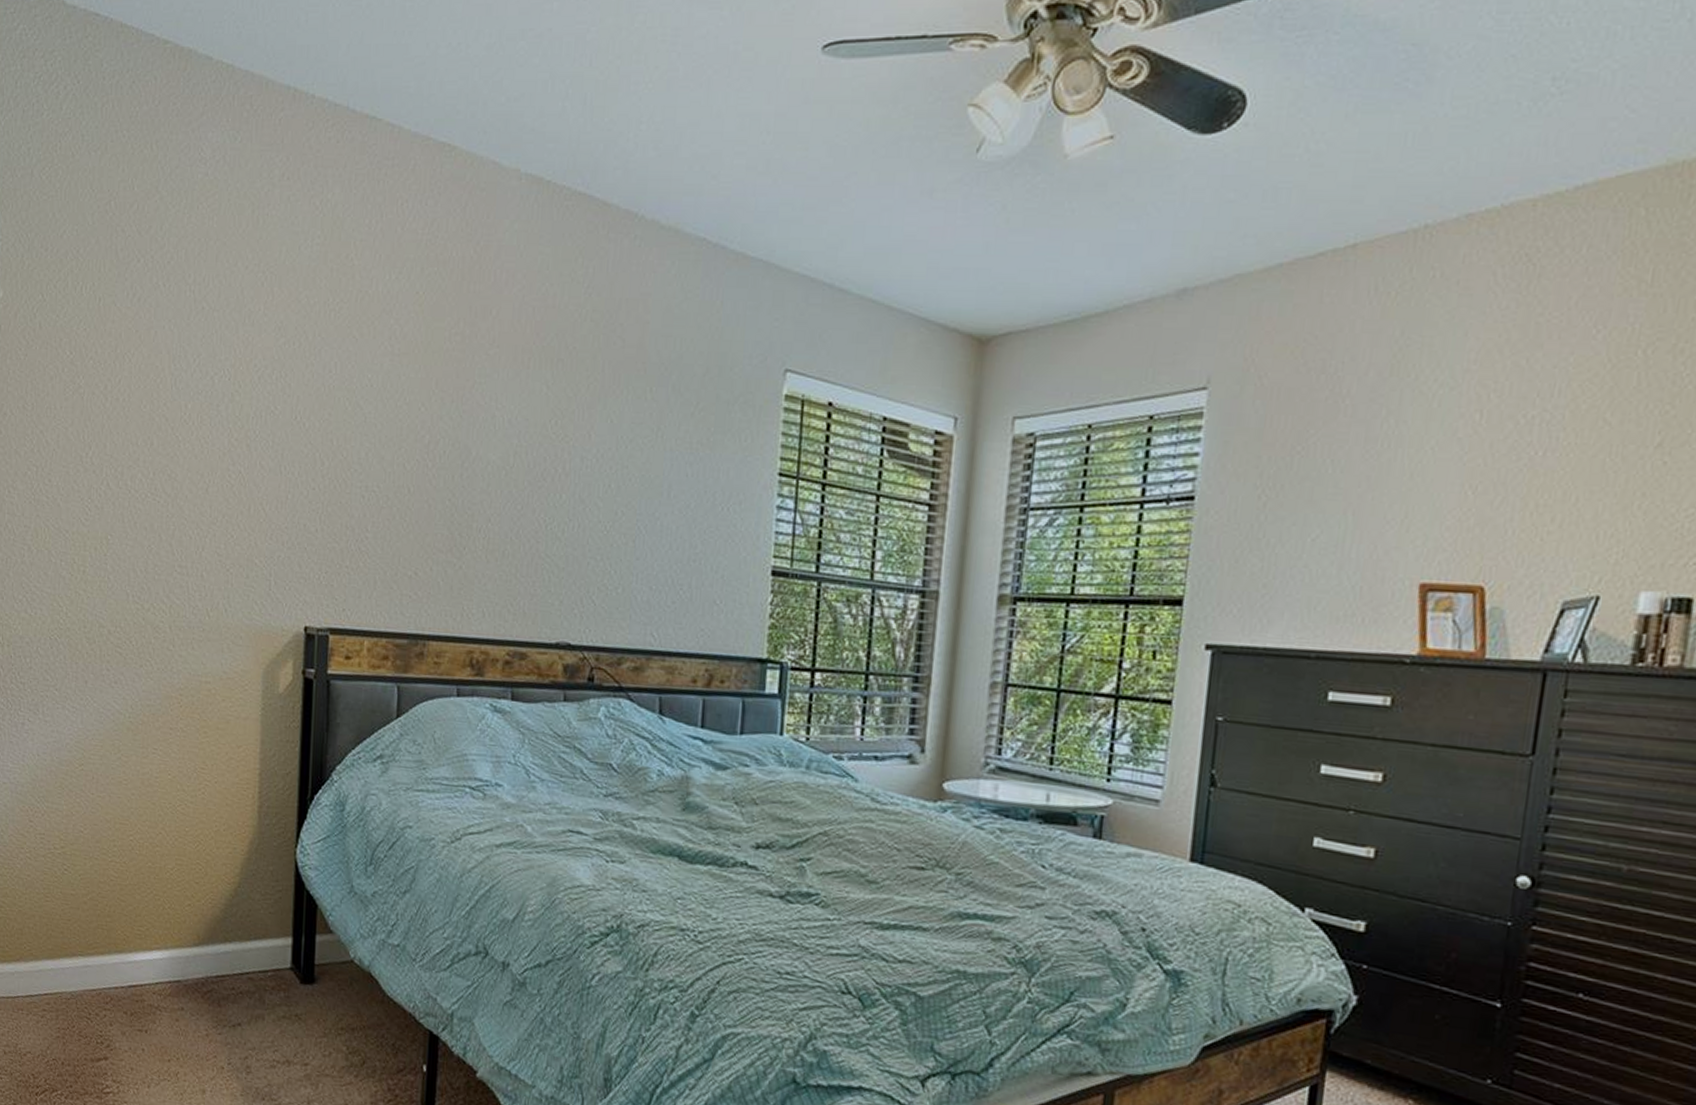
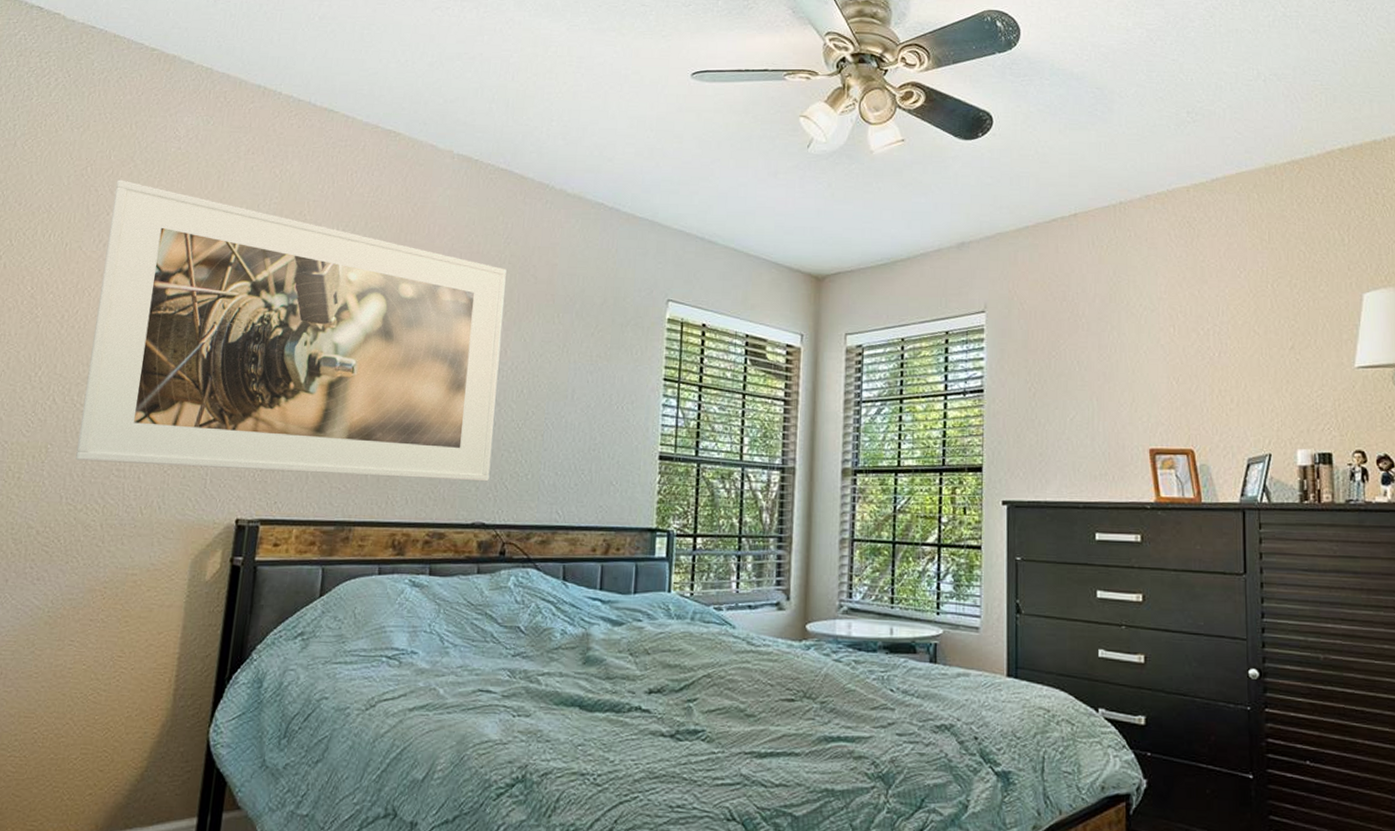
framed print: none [137,217,588,595] -> present [75,180,507,482]

